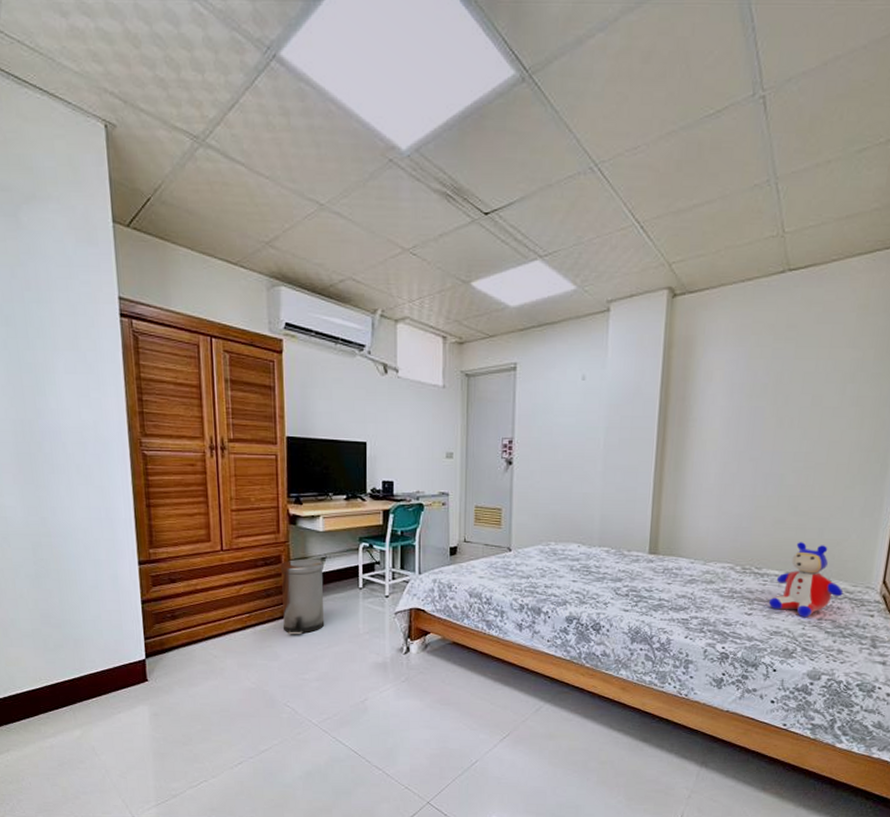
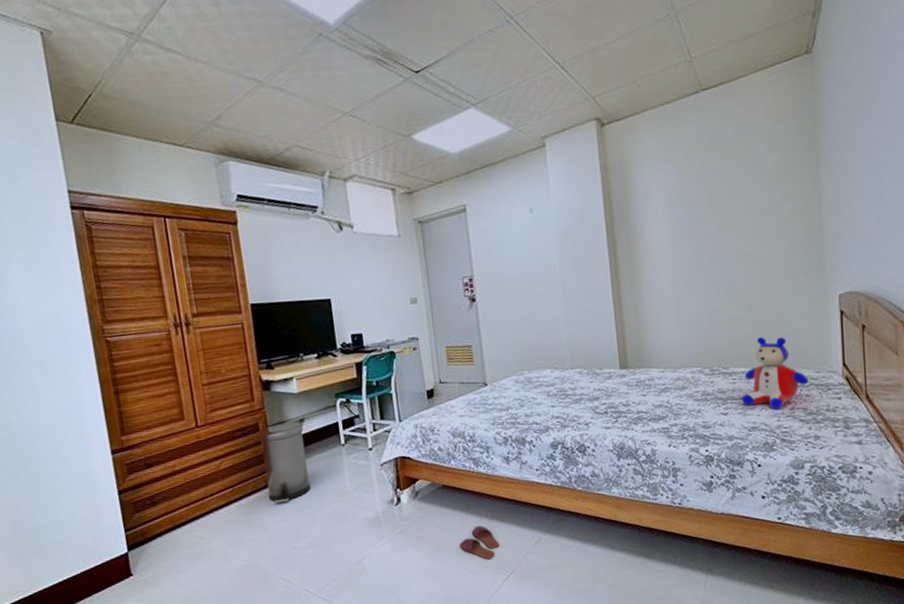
slippers: none [461,685,500,719] -> present [460,525,500,560]

